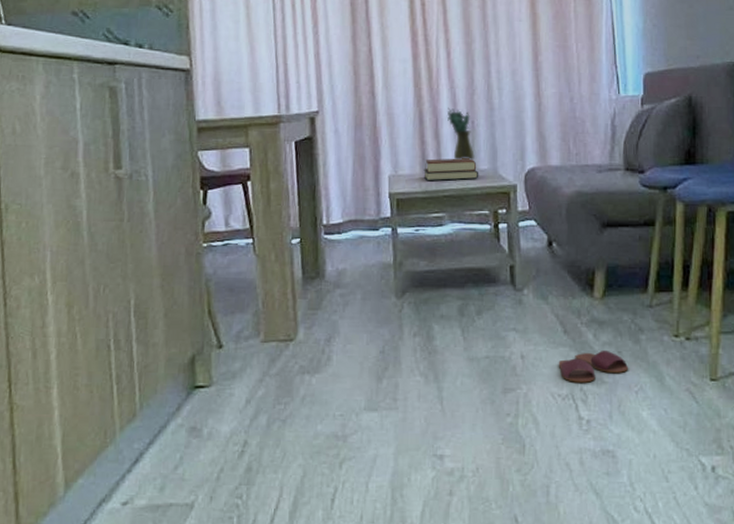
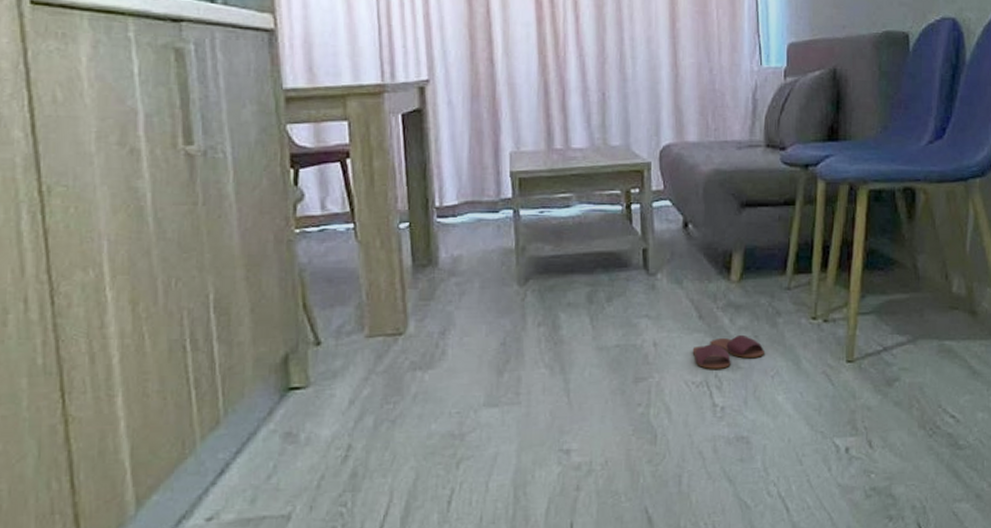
books: present [423,158,479,181] -> none [549,133,611,159]
vase: present [448,107,475,161] -> none [576,77,605,137]

